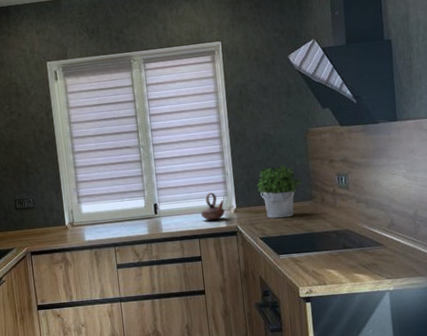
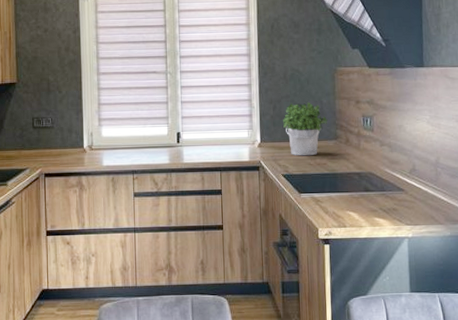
teapot: present [200,192,225,221] -> none [224,125,249,154]

